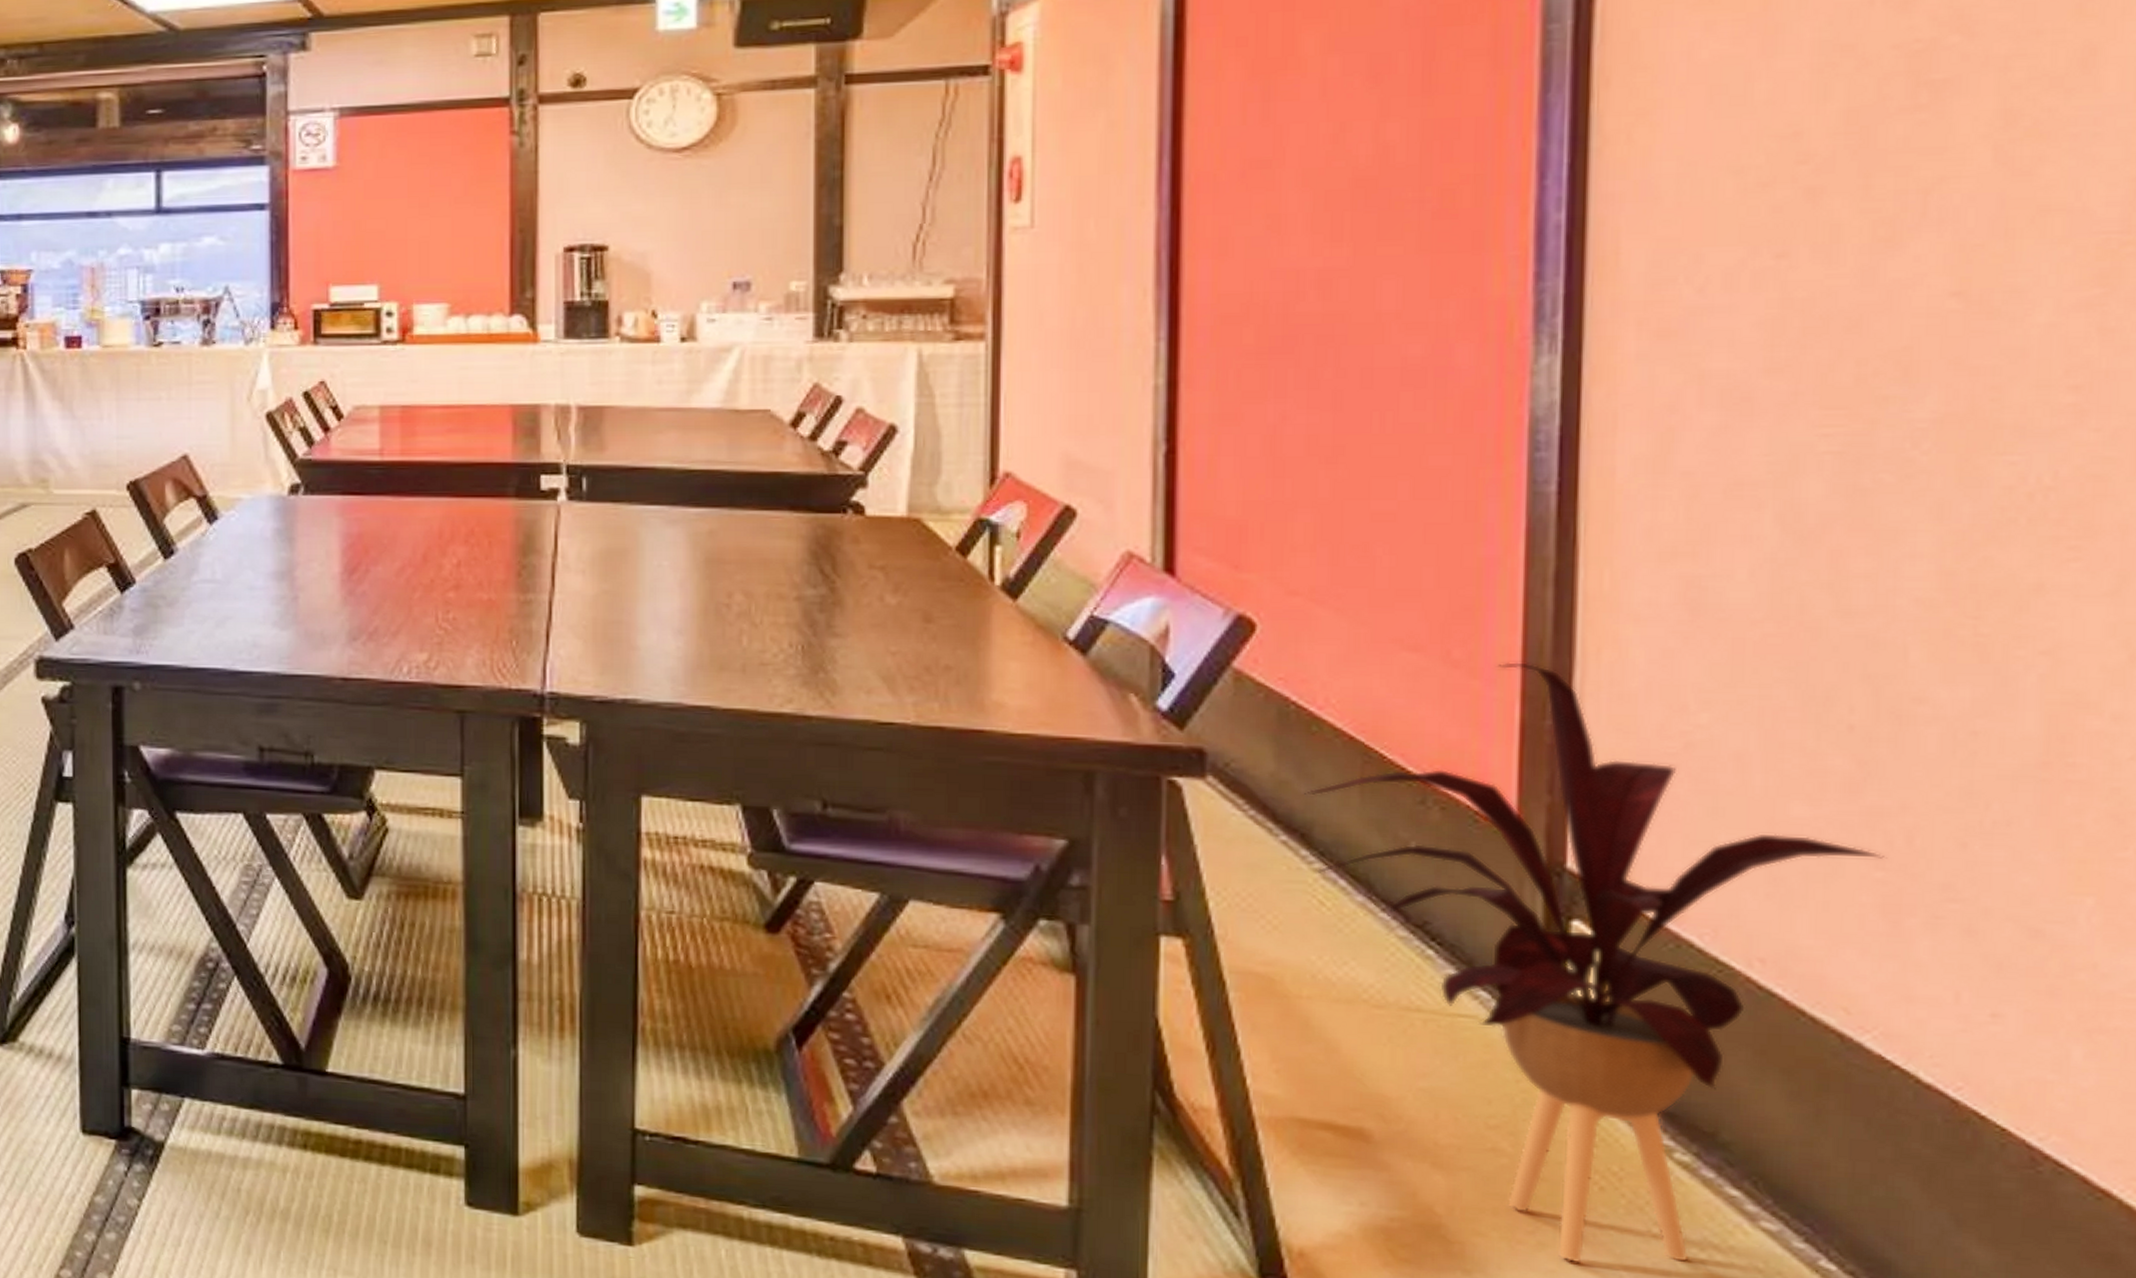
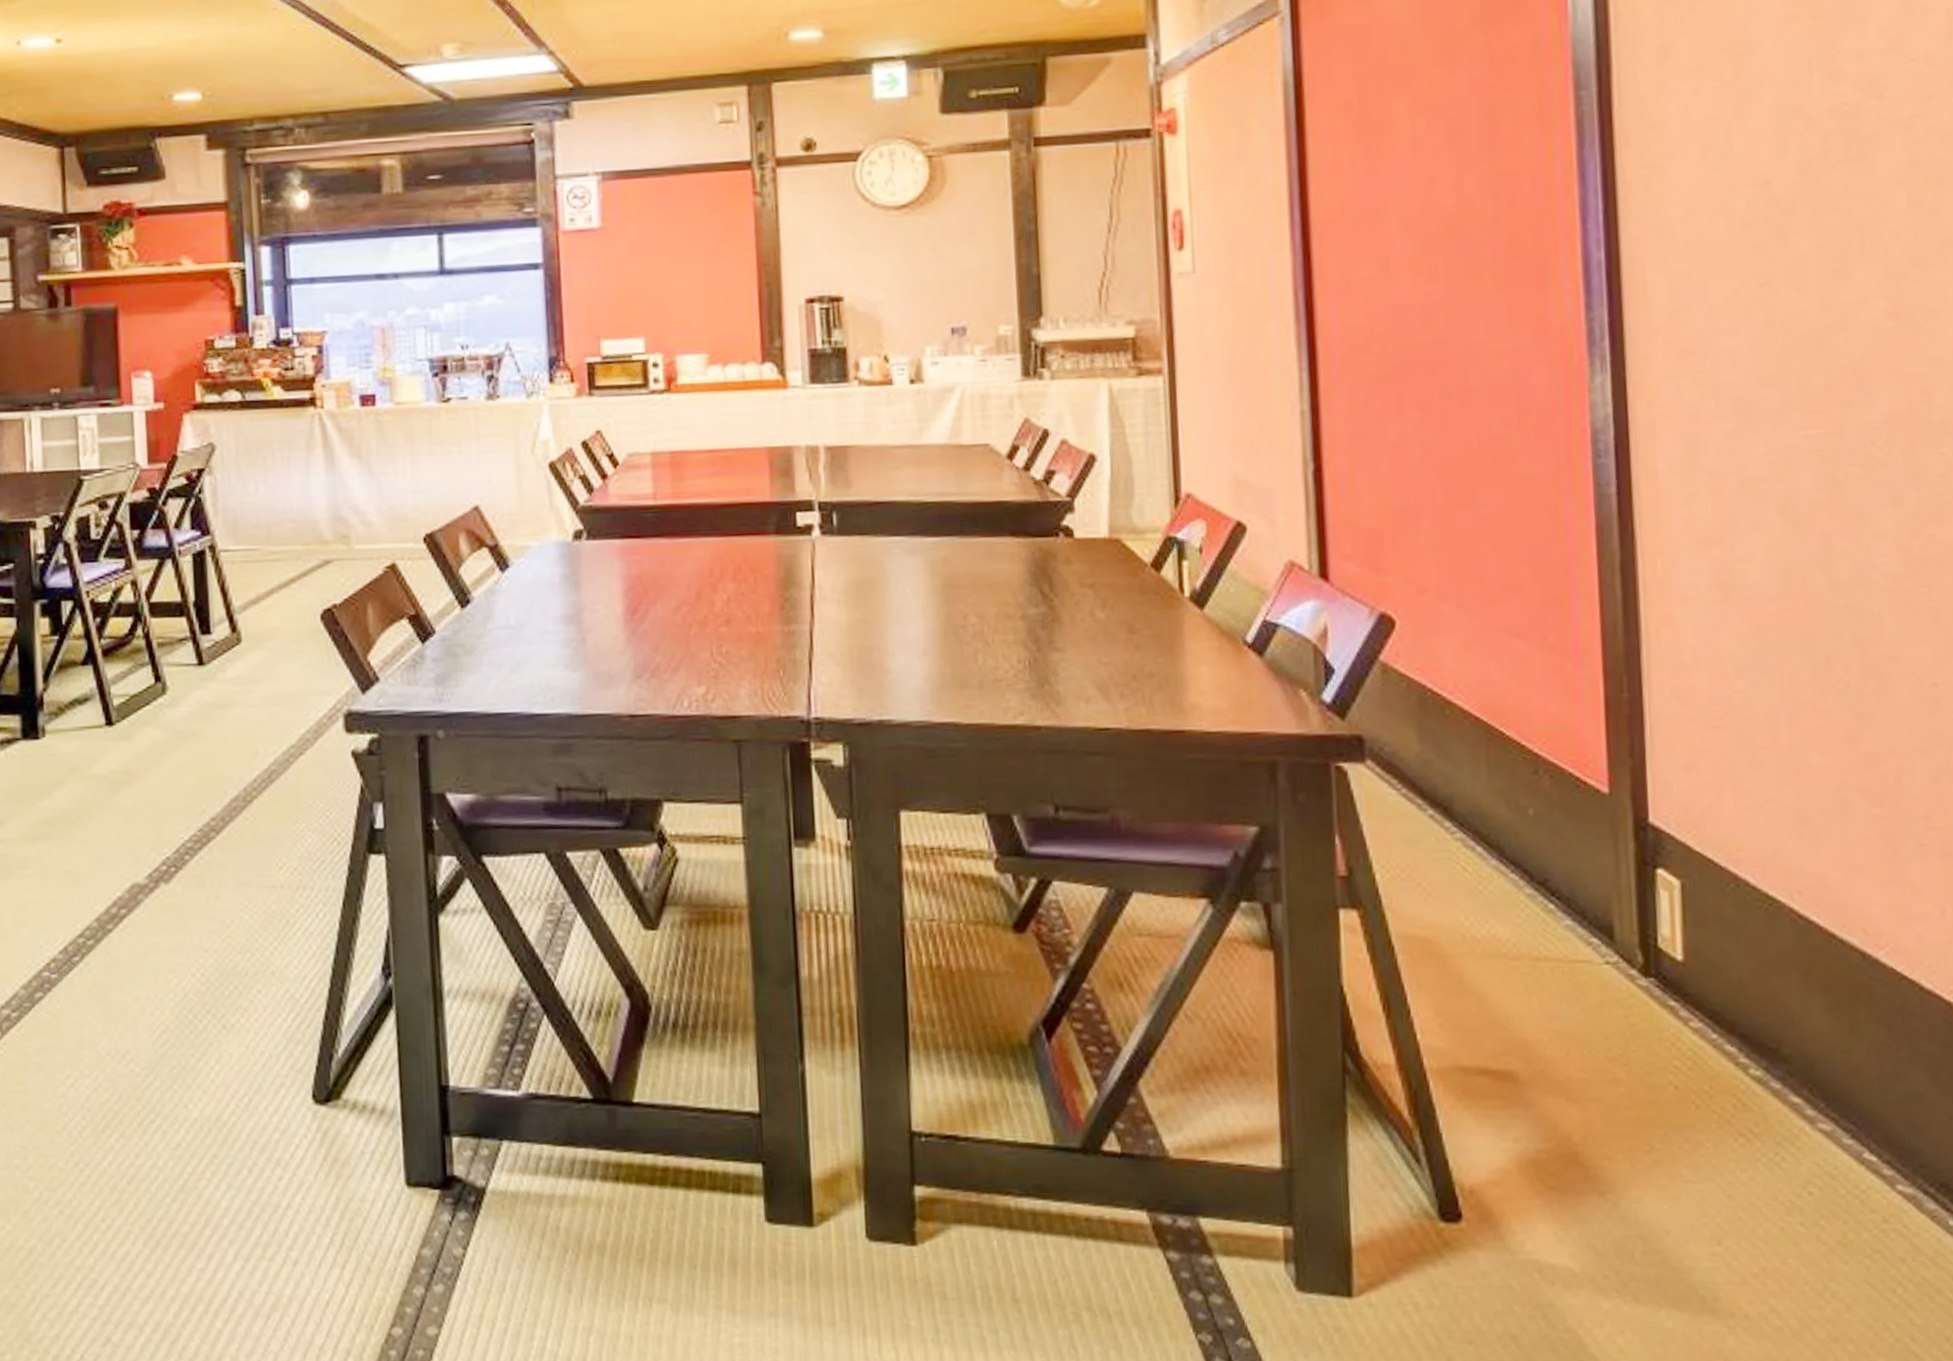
house plant: present [1304,661,1888,1263] -> none [1444,642,1883,1176]

